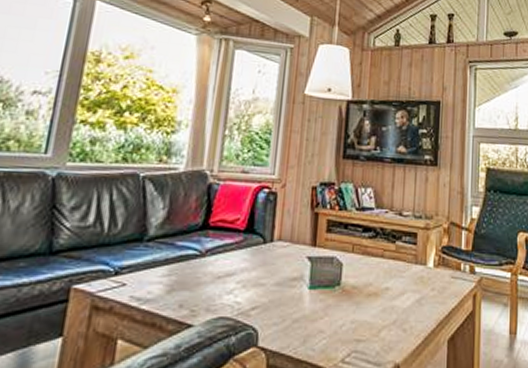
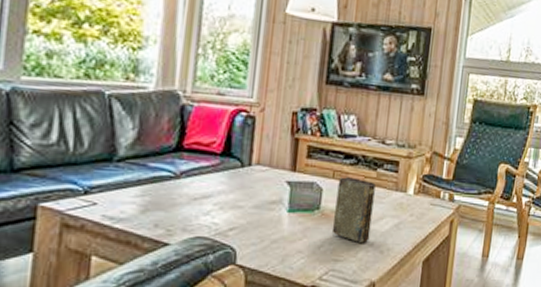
book: none [353,250,395,320] -> present [331,177,376,243]

